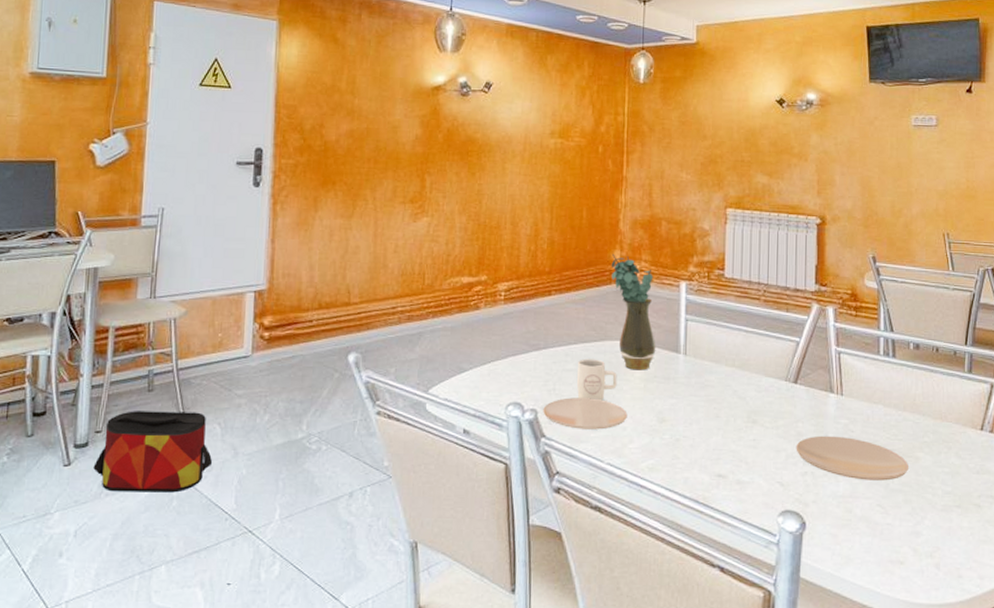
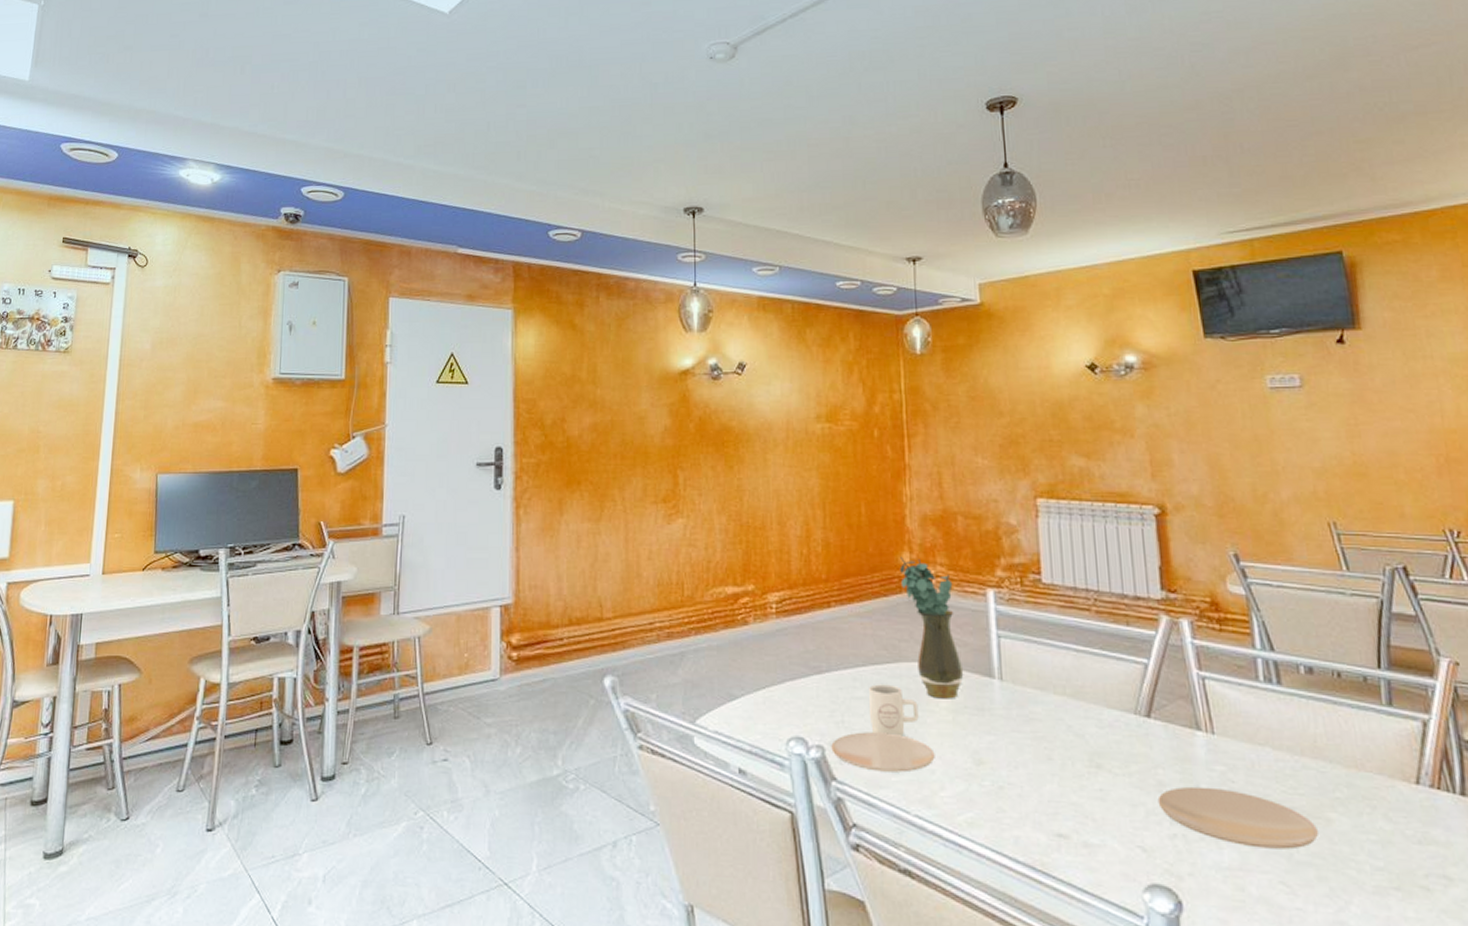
bag: present [93,411,213,493] -> none [341,740,463,835]

